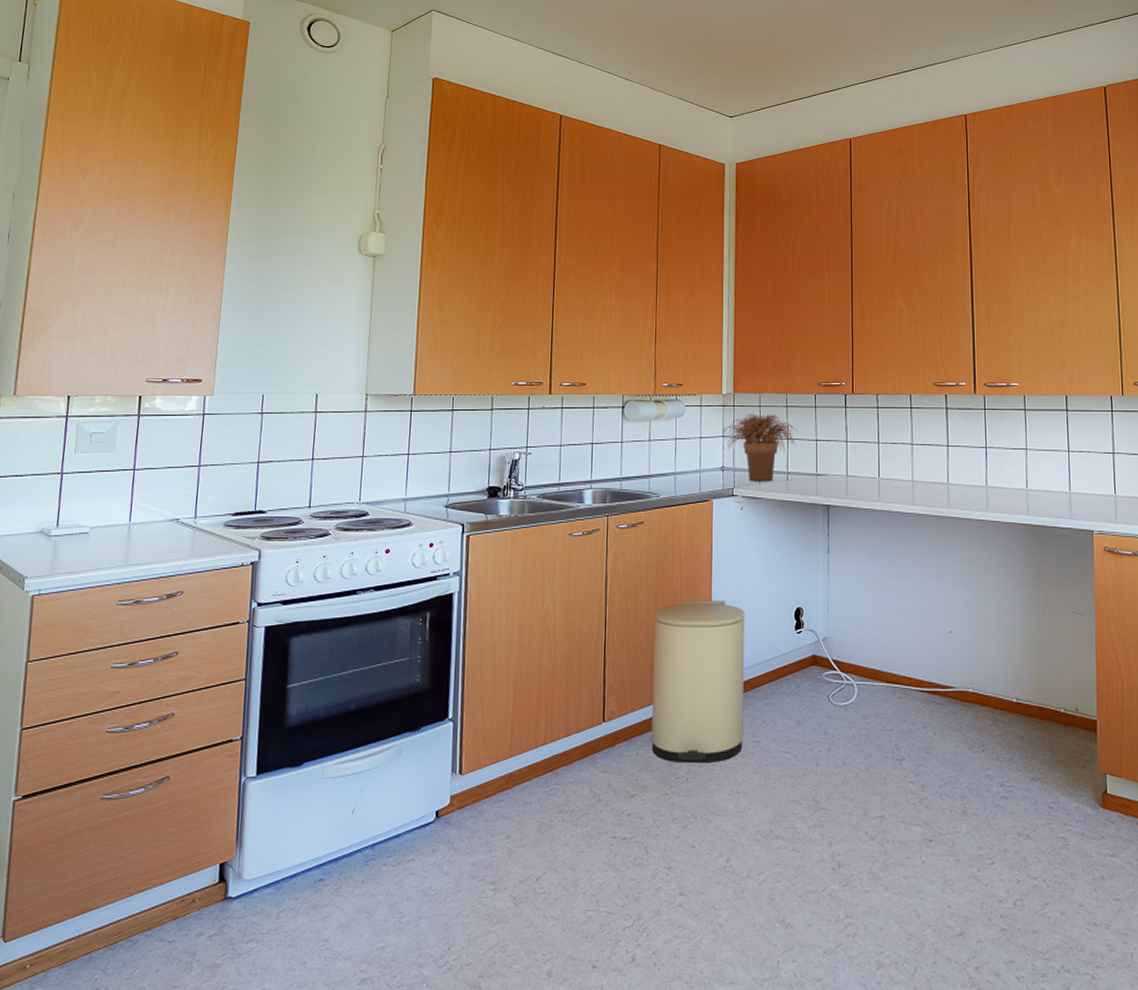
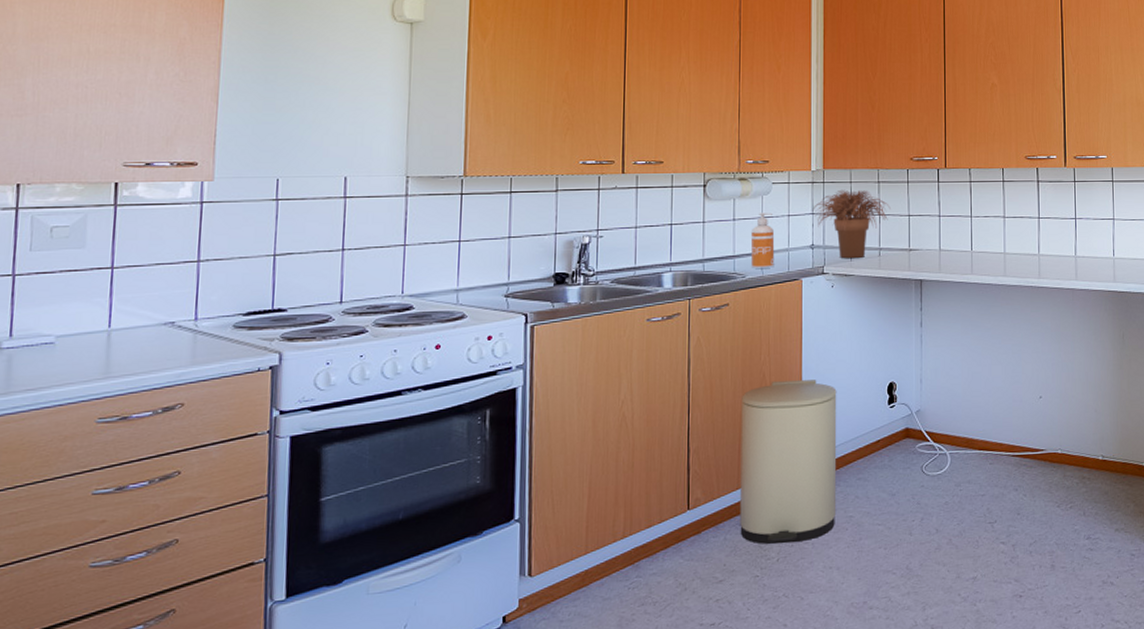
soap dispenser: none [665,434,687,488] -> present [750,212,775,268]

